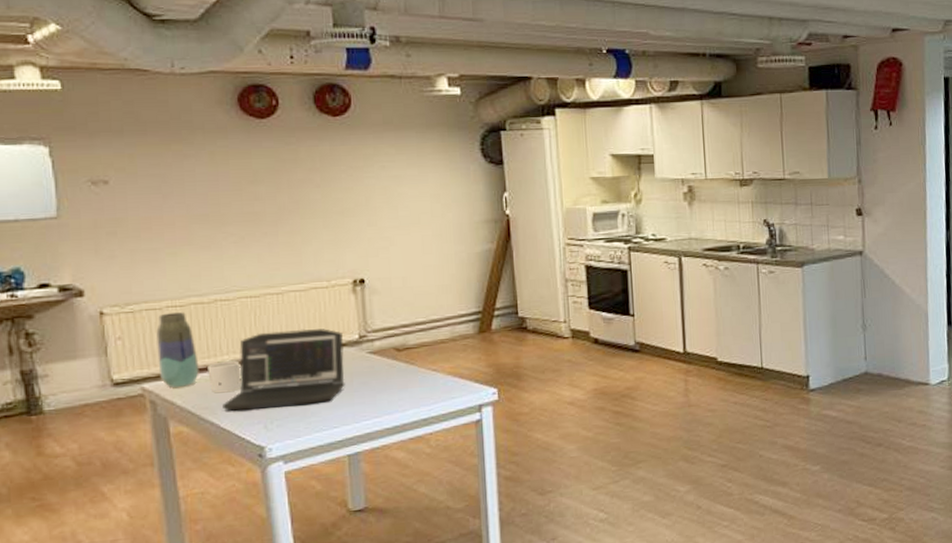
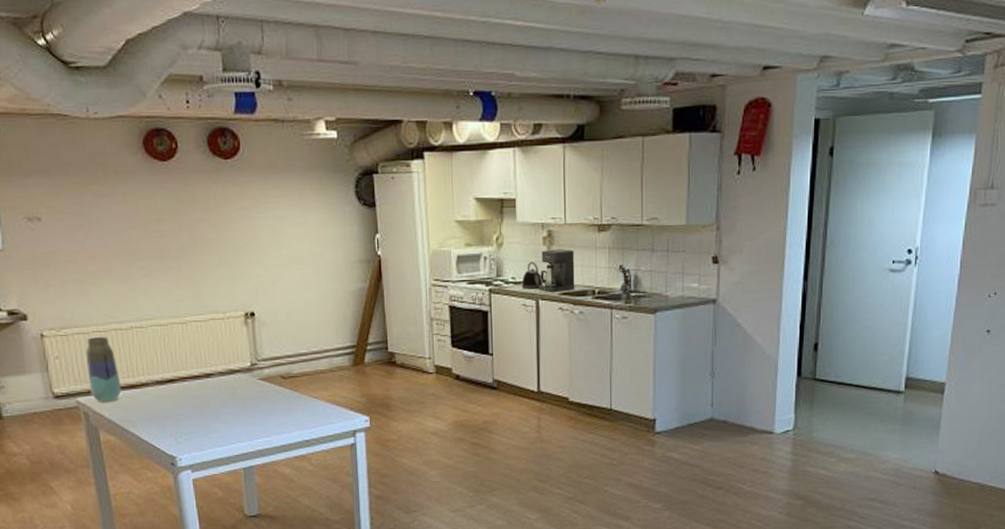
mug: present [207,360,242,394] -> none [128,381,156,409]
laptop: present [222,329,345,412] -> none [141,355,240,426]
kettle: none [662,218,686,246] -> present [521,261,543,289]
coffee maker: none [681,204,719,248] -> present [539,249,575,292]

